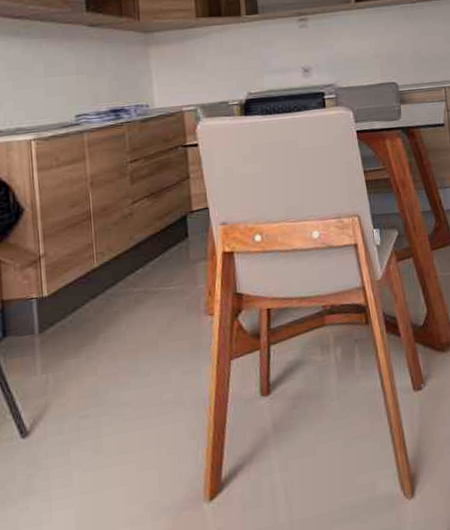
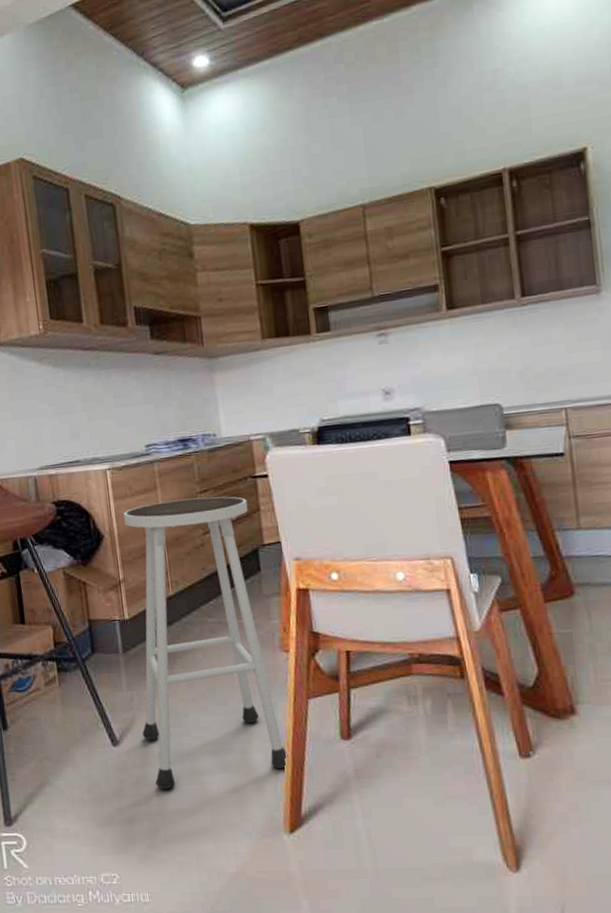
stool: none [48,165,210,478] -> present [123,496,288,790]

